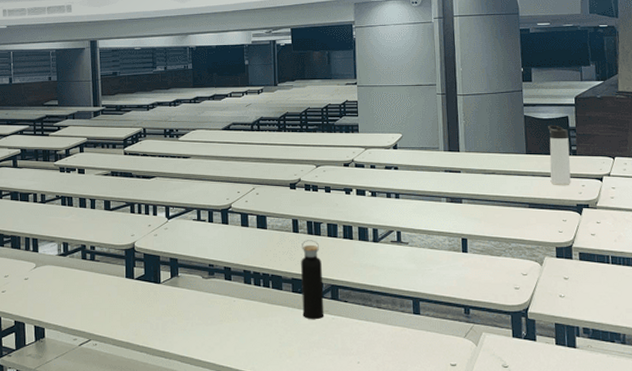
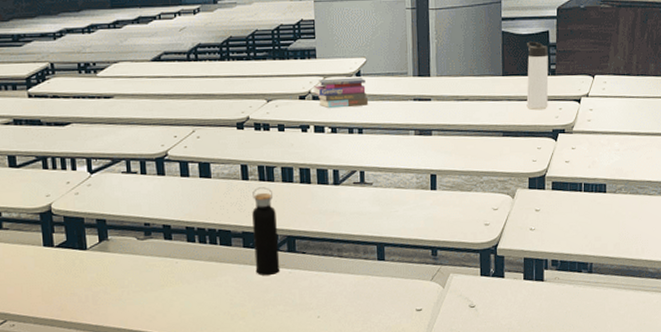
books: none [356,149,405,175] -> present [314,77,369,109]

